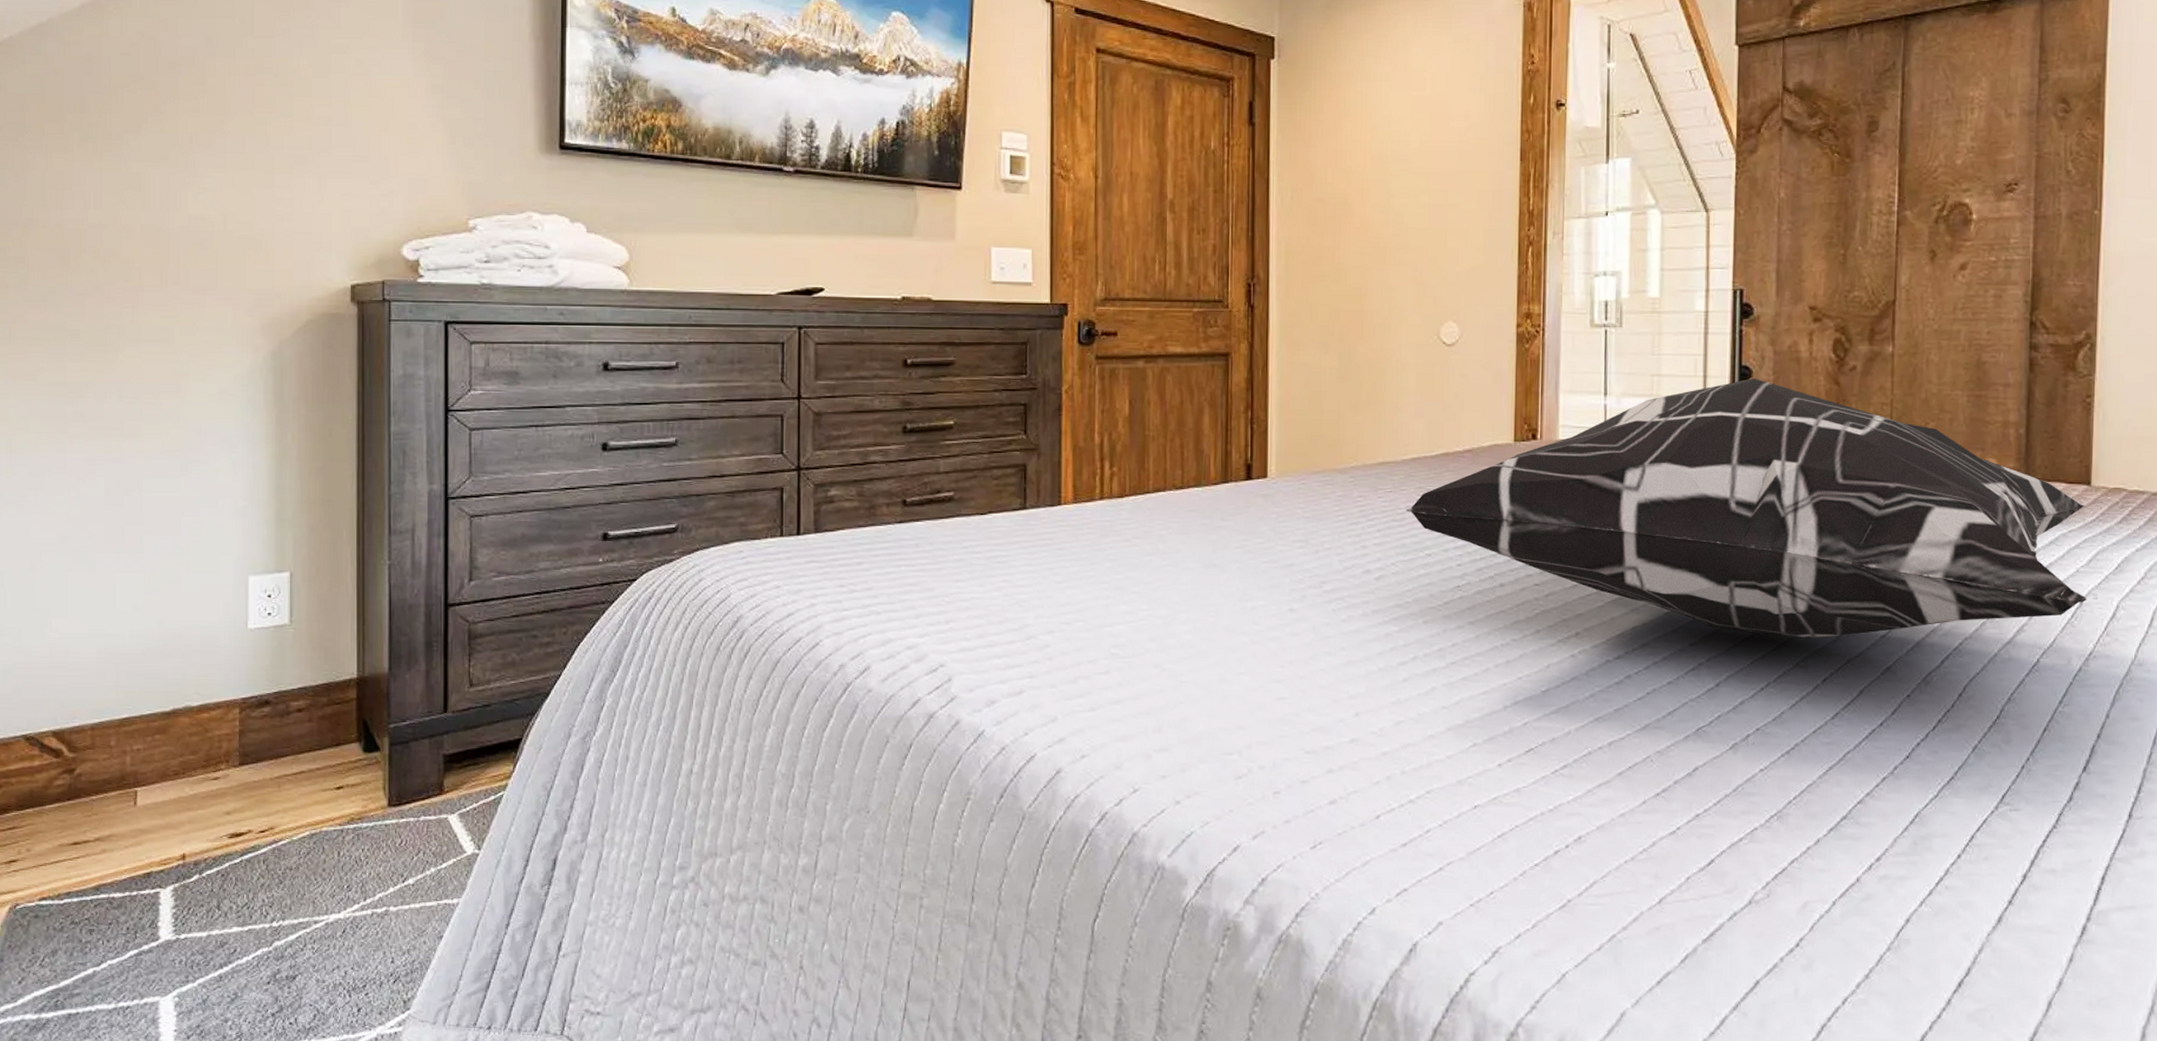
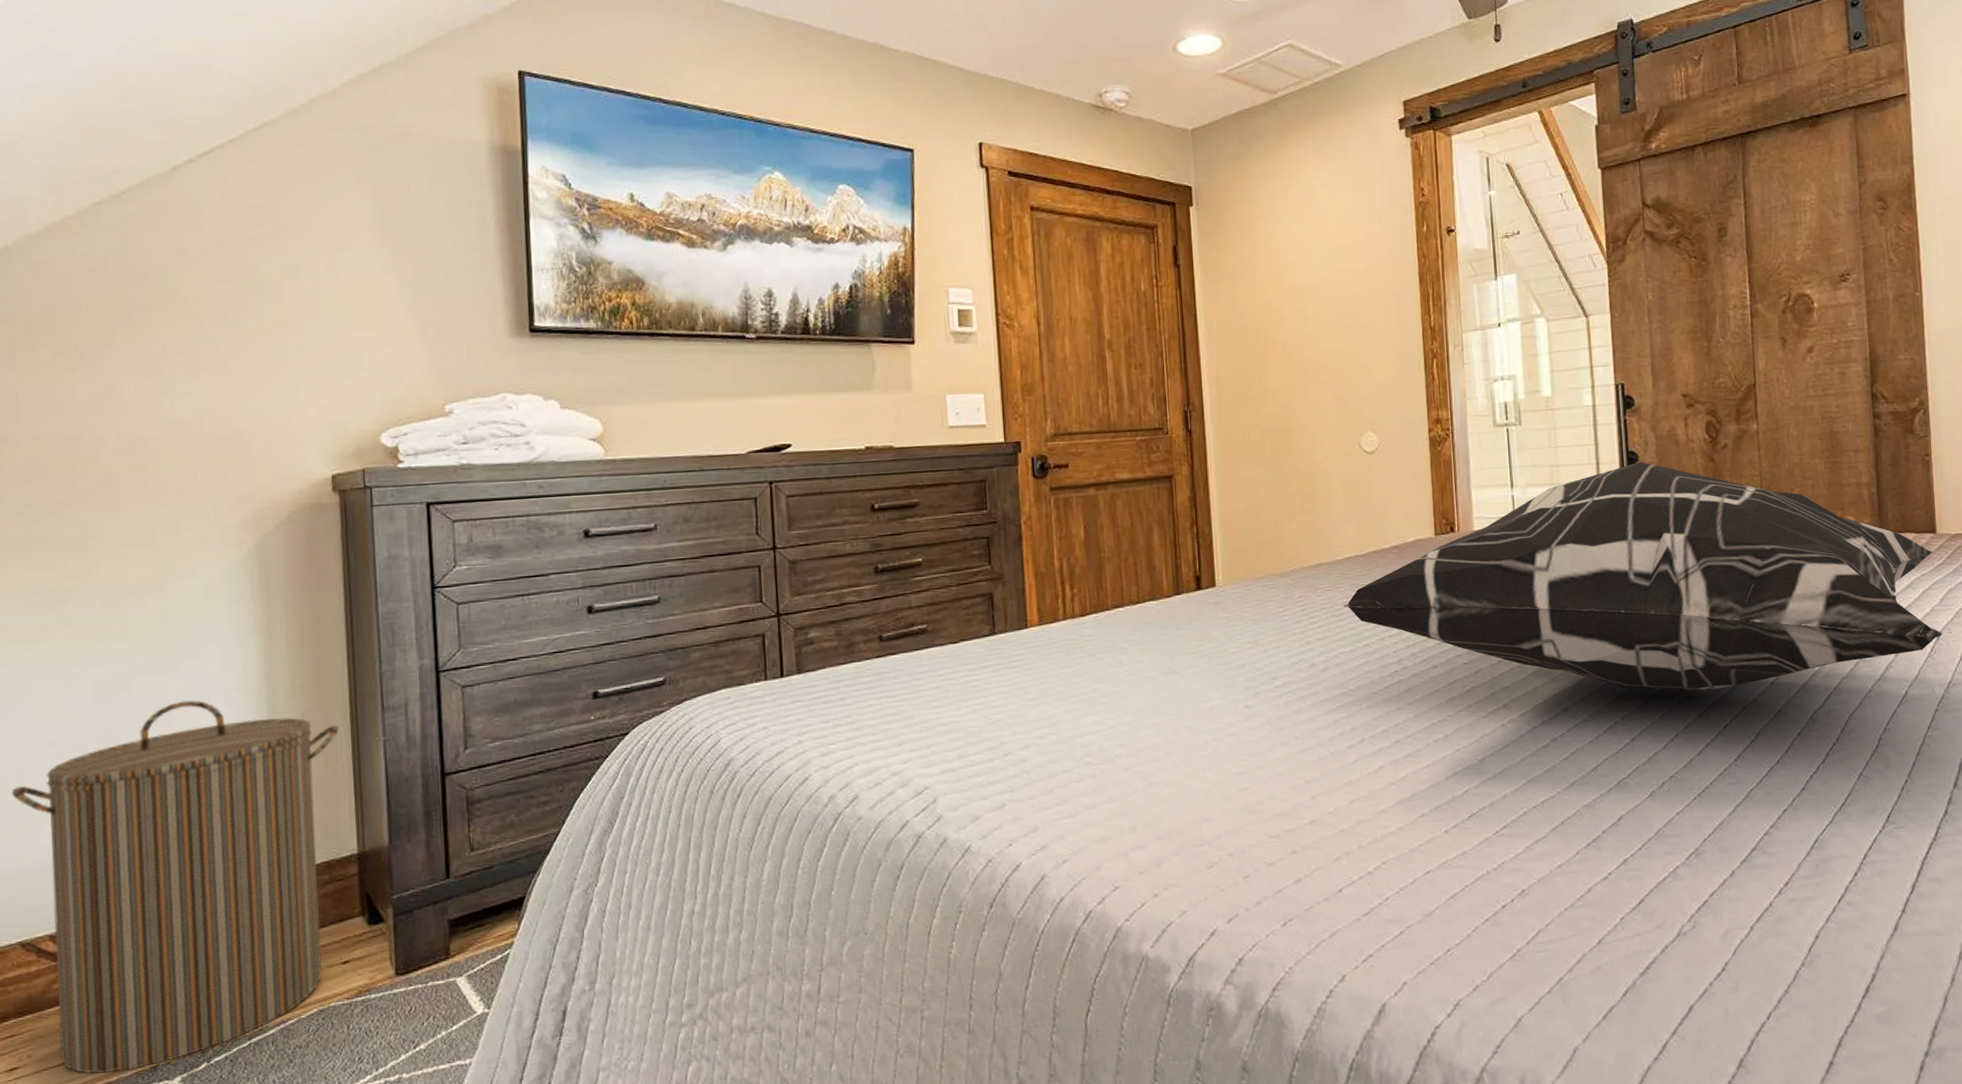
laundry hamper: none [22,506,344,875] -> present [11,700,339,1074]

